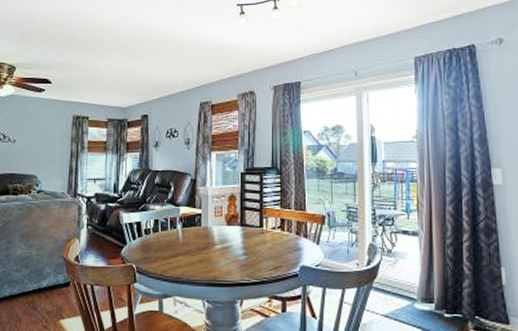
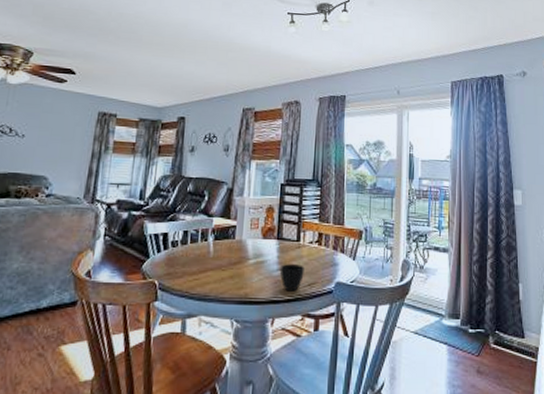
cup: none [246,249,269,275] -> present [280,264,304,292]

